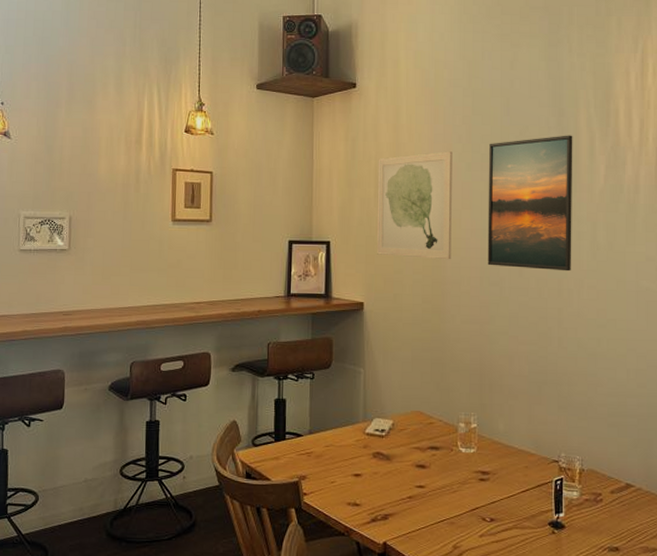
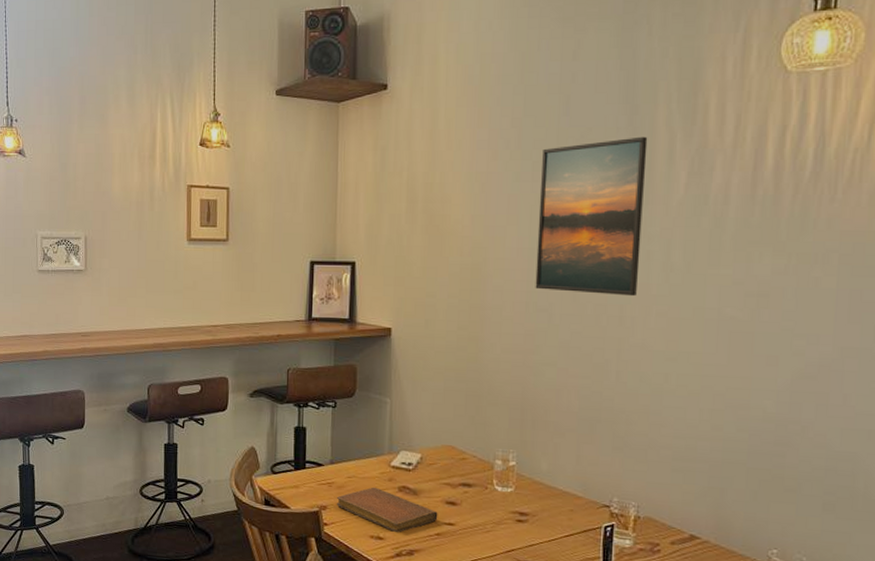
notebook: none [316,454,409,499] -> present [337,487,438,533]
wall art: present [377,151,452,260] -> none [408,159,498,283]

